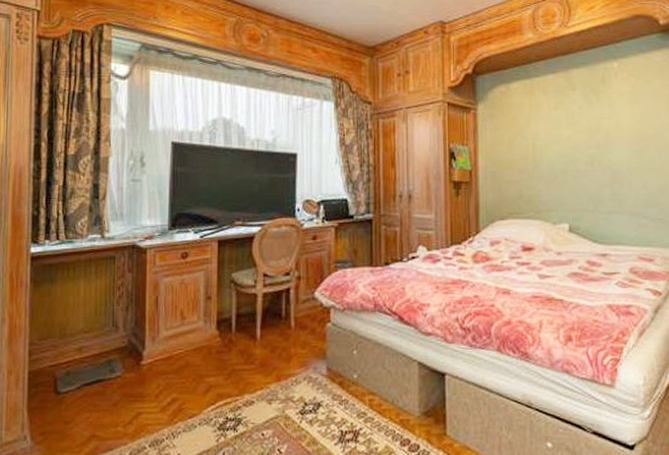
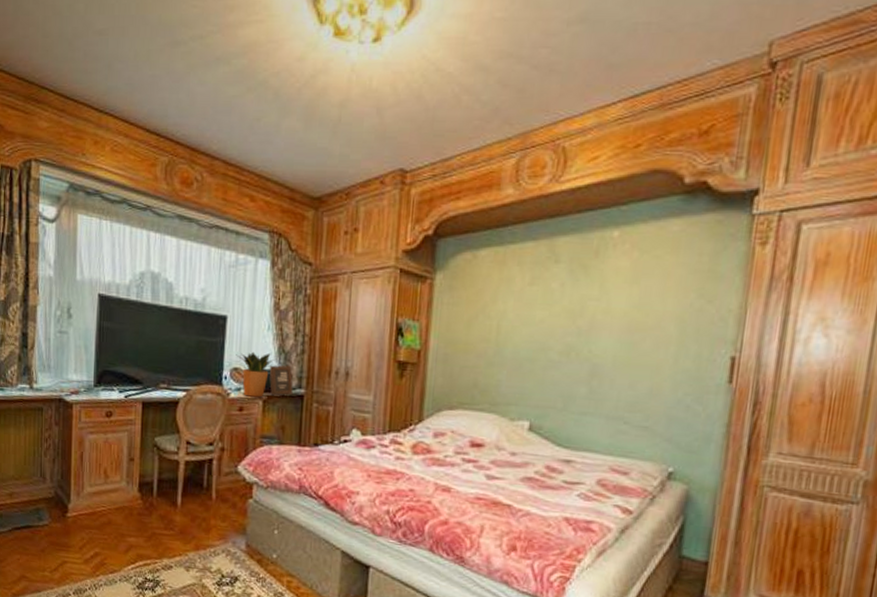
potted plant: none [307,183,345,225] -> present [236,351,276,398]
picture frame: none [339,194,362,223] -> present [269,365,293,396]

